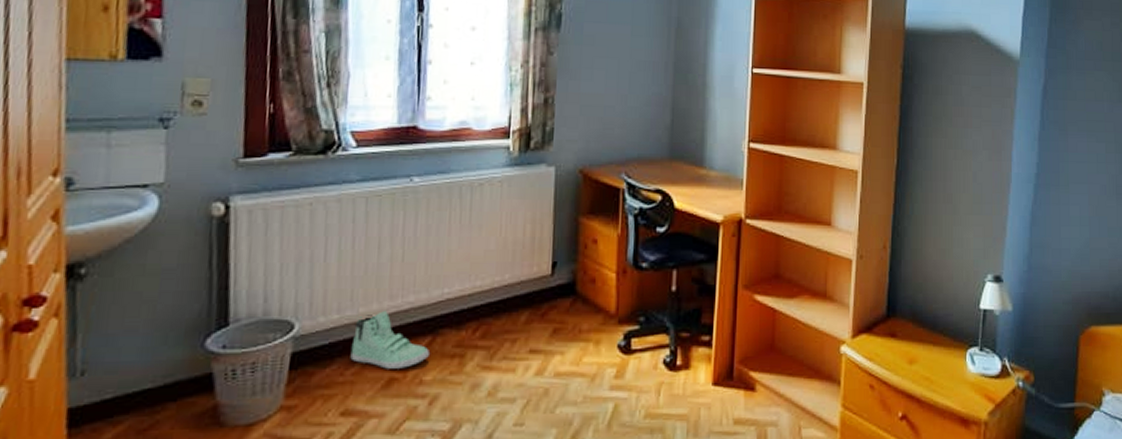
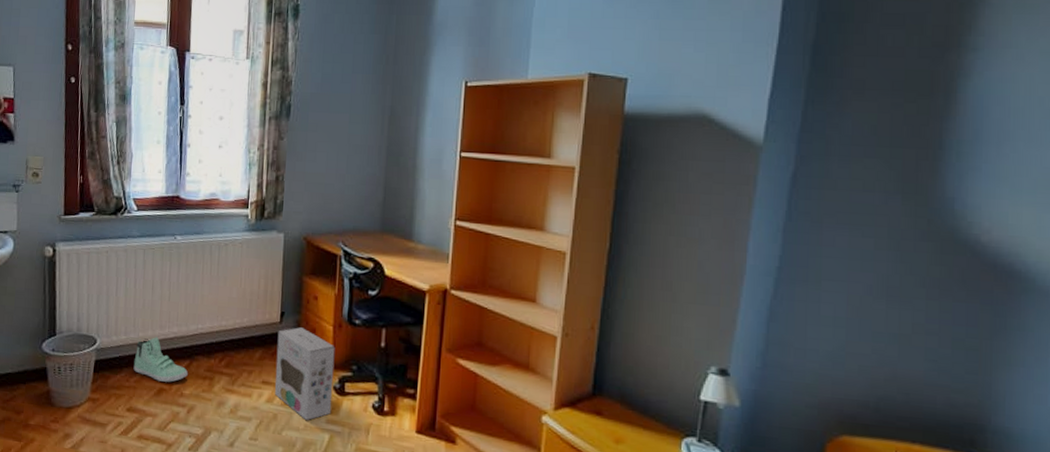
cardboard box: none [545,278,619,390] -> present [274,327,335,420]

